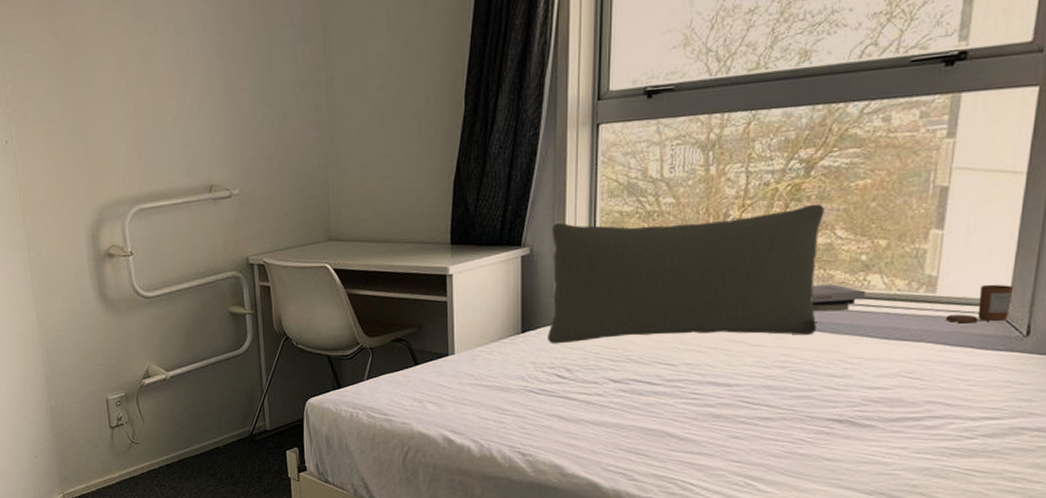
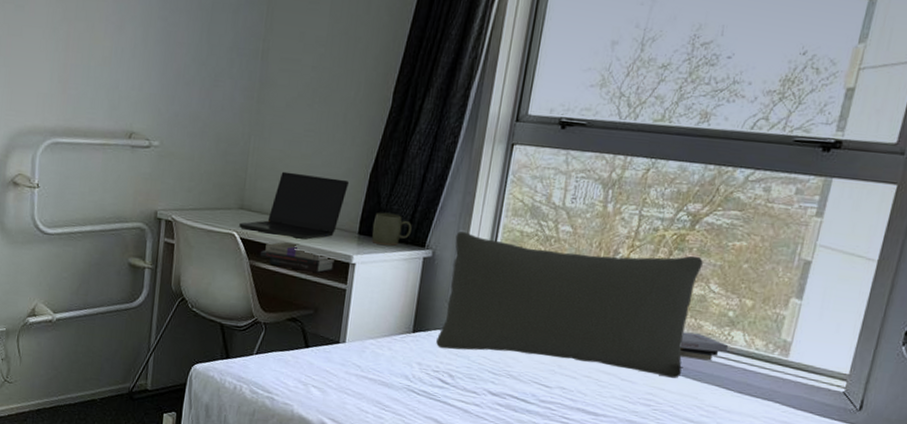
laptop: none [330,193,434,260] -> present [239,171,350,240]
books: none [355,265,431,291] -> present [259,242,334,273]
mug: none [464,217,504,252] -> present [372,212,412,246]
candle: present [946,284,1014,324] -> none [794,357,855,394]

